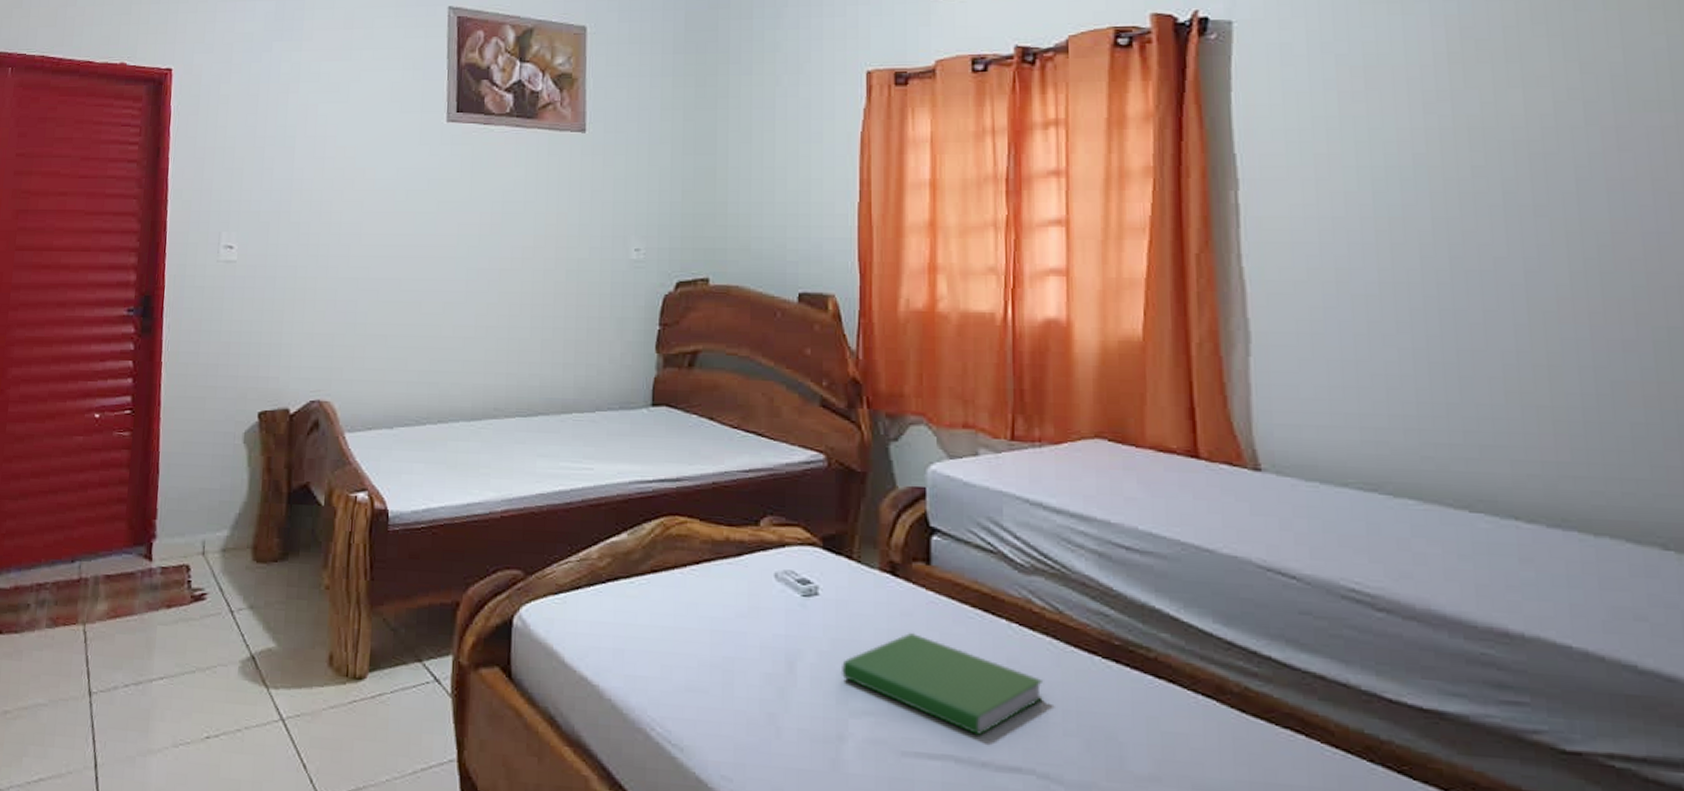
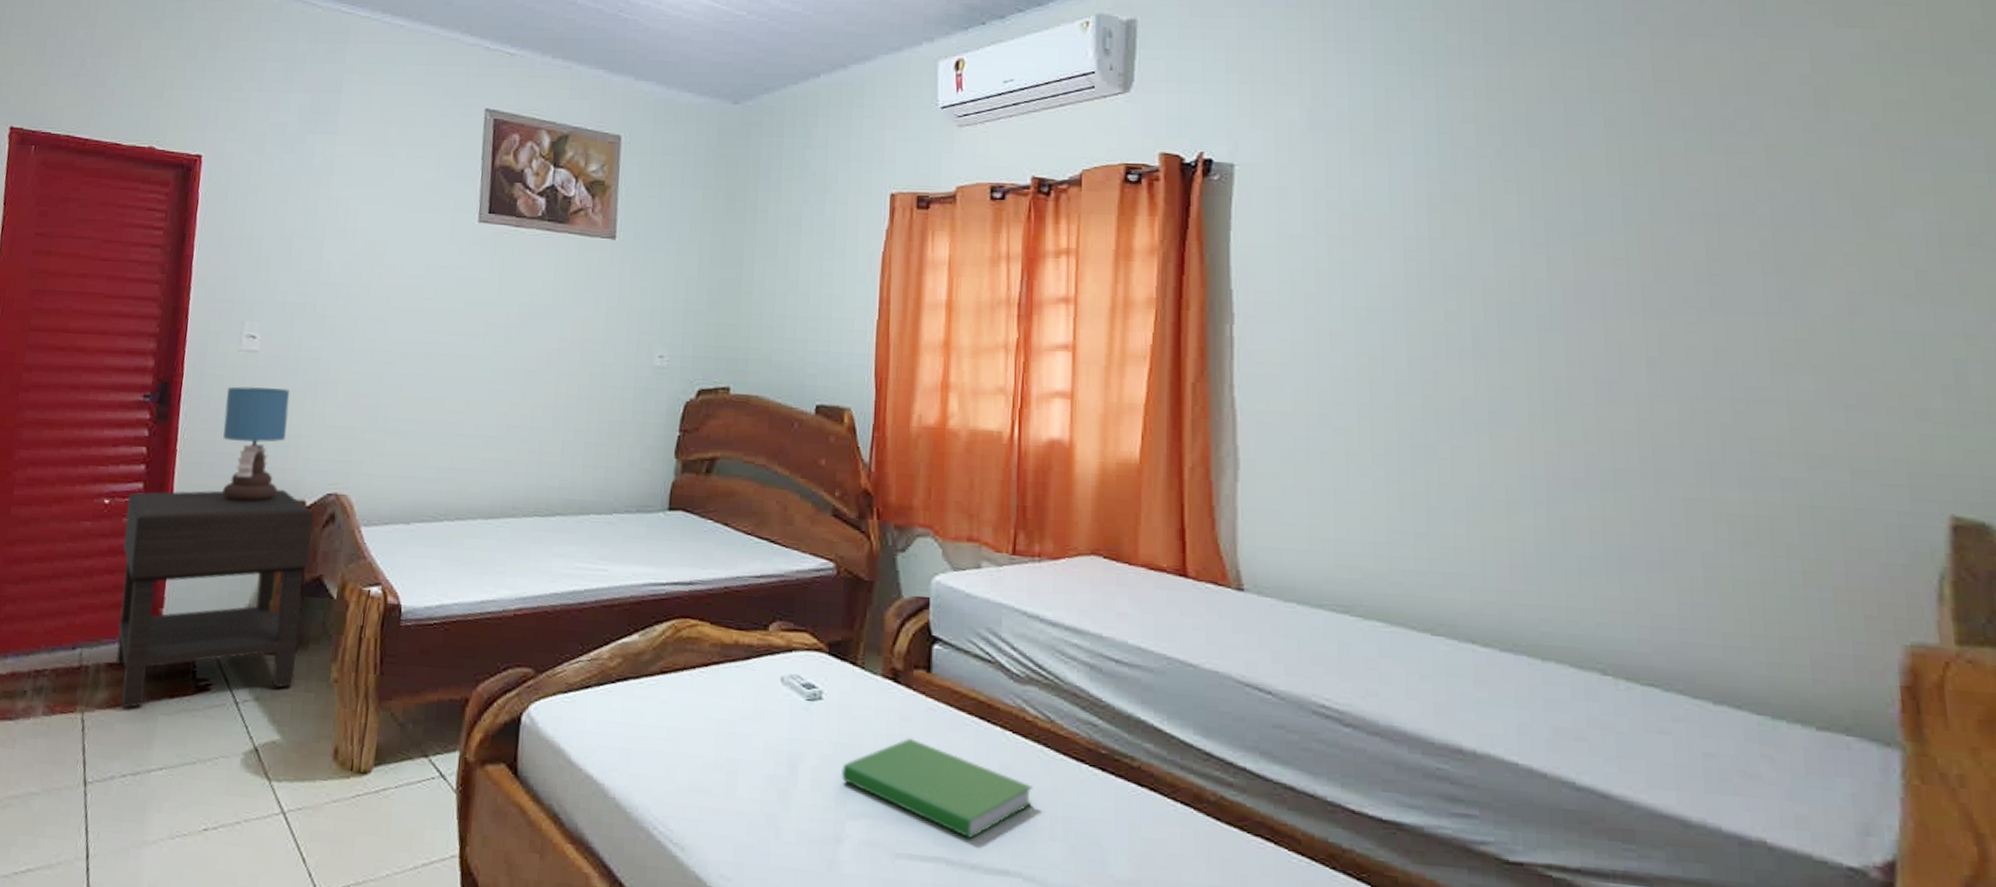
nightstand: none [113,397,299,620] -> present [116,489,314,709]
table lamp: none [206,297,269,412] -> present [222,386,290,502]

